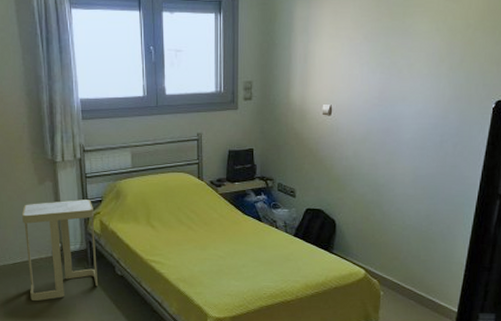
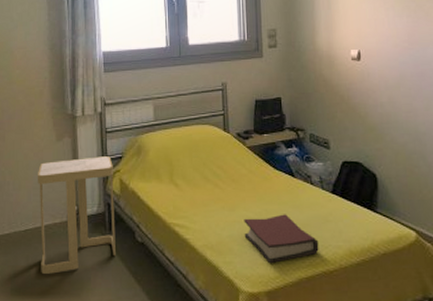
hardback book: none [214,253,279,295] -> present [244,214,319,264]

